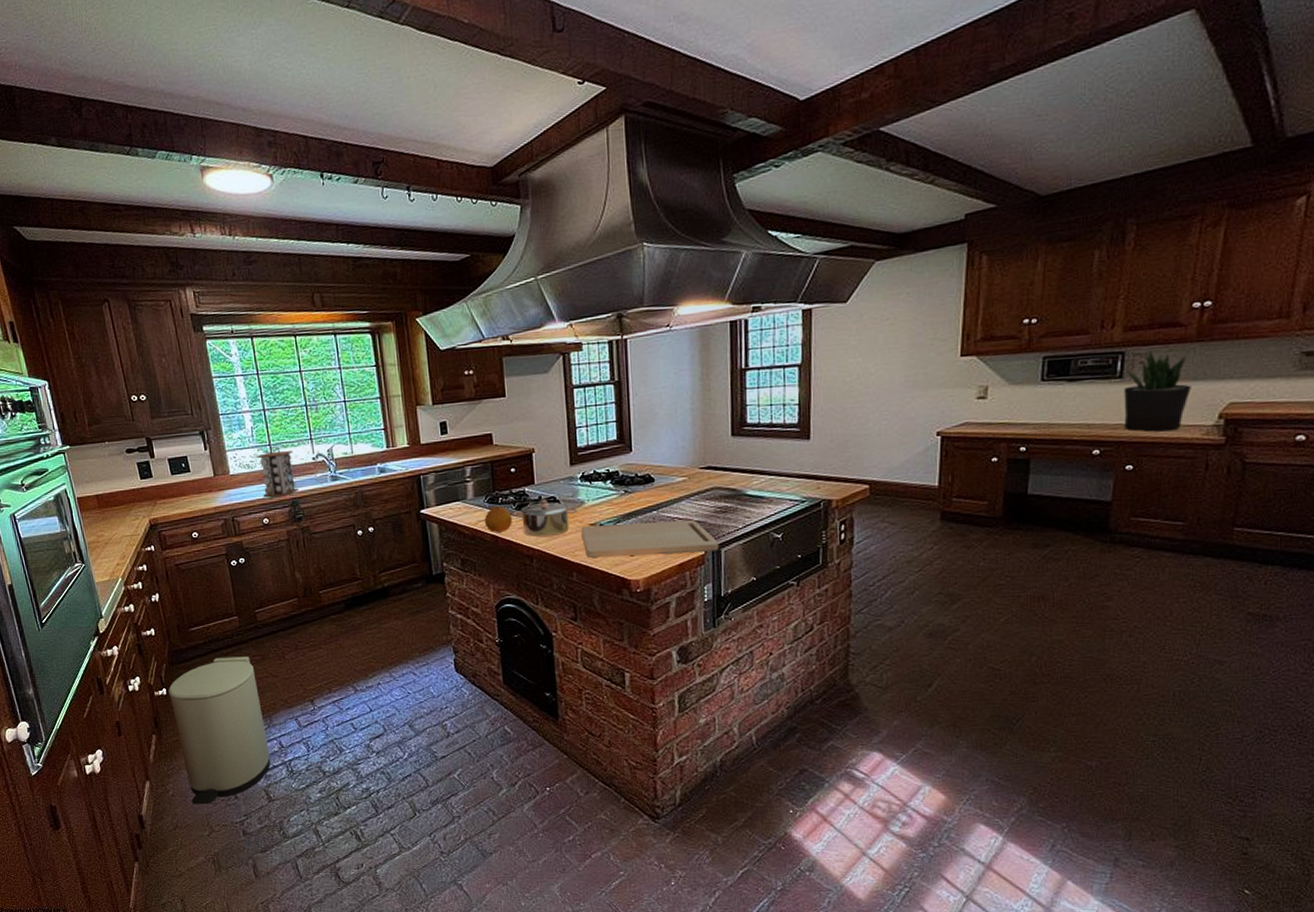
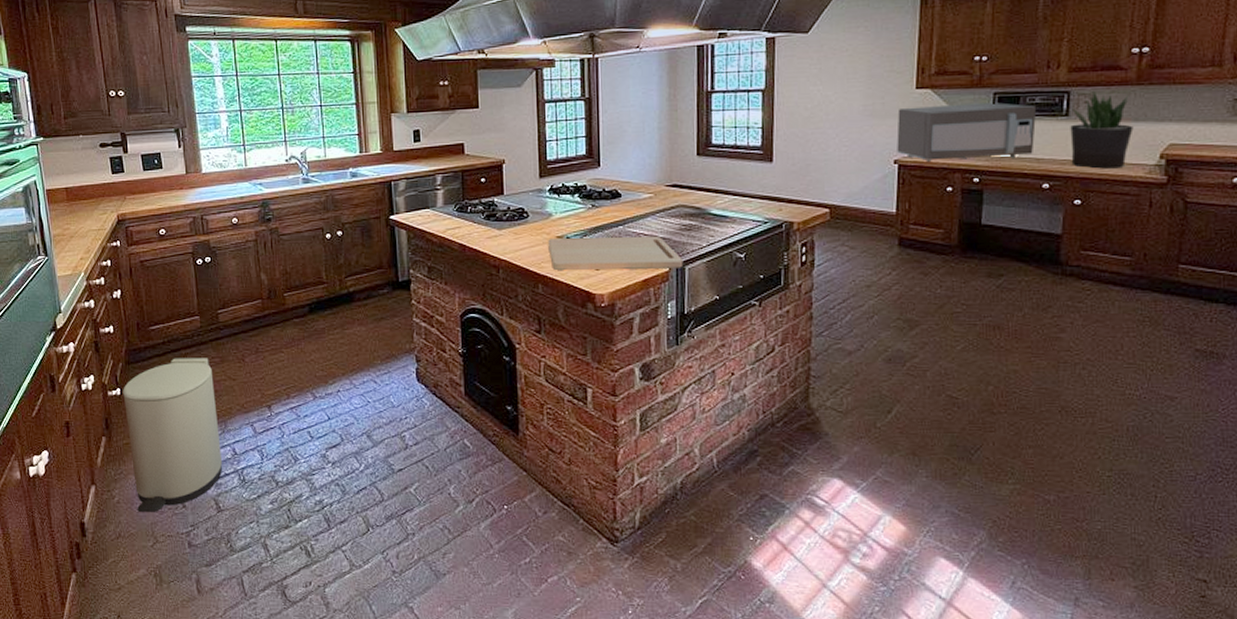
spice rack: present [257,445,299,498] -> none [230,146,270,198]
fruit: present [484,505,512,533] -> none [452,214,480,242]
cooking pot: present [511,499,577,538] -> none [480,210,545,248]
microwave: none [940,367,1089,434] -> present [896,102,1037,163]

